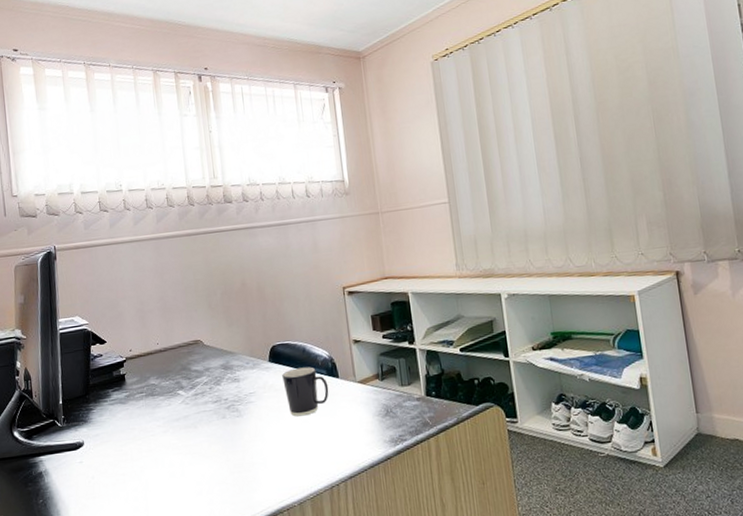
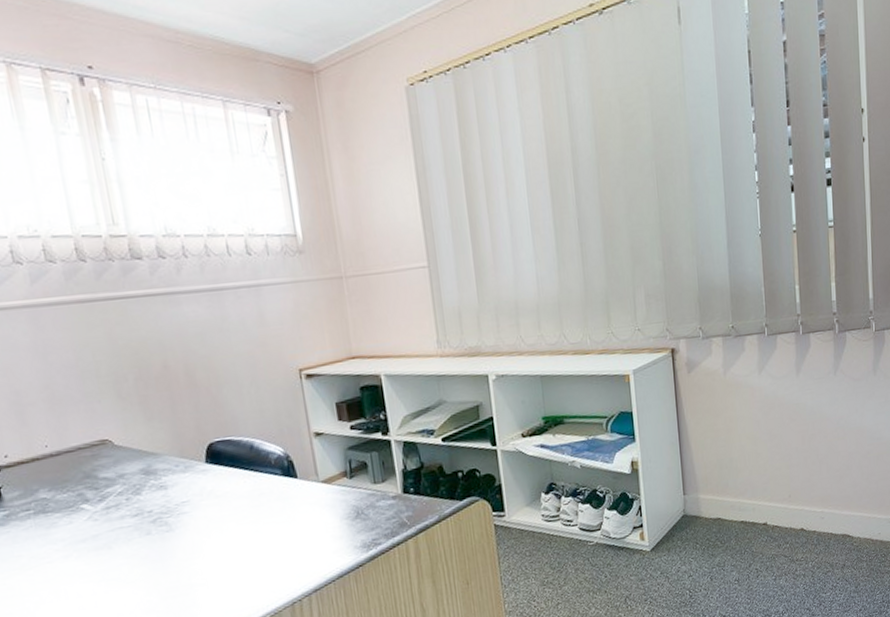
mug: present [282,366,329,417] -> none [224,466,286,527]

